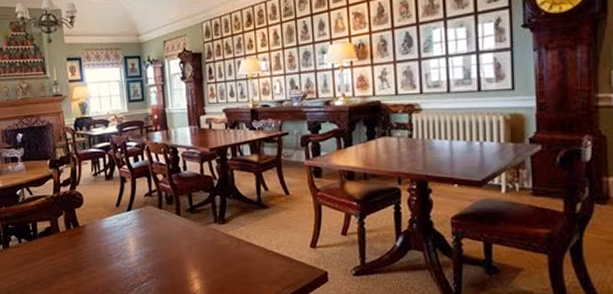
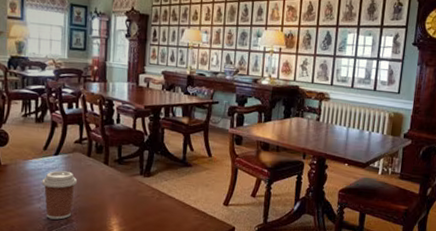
coffee cup: none [118,226,153,277] -> present [42,170,78,220]

